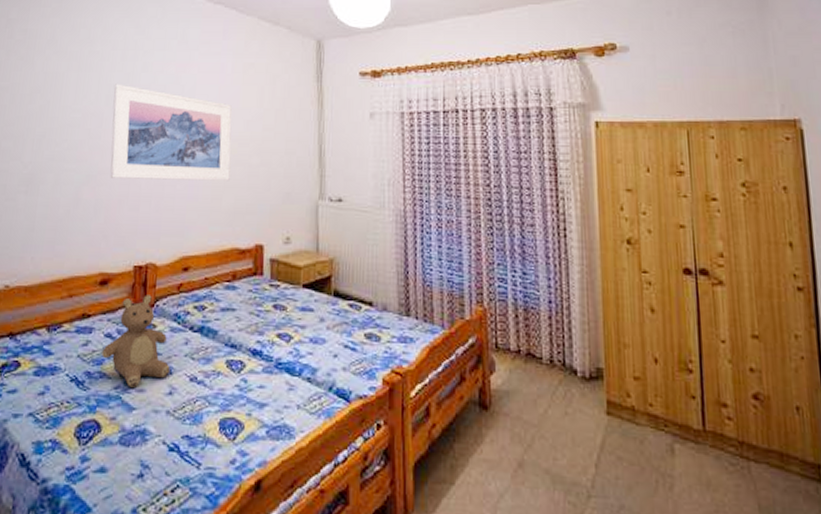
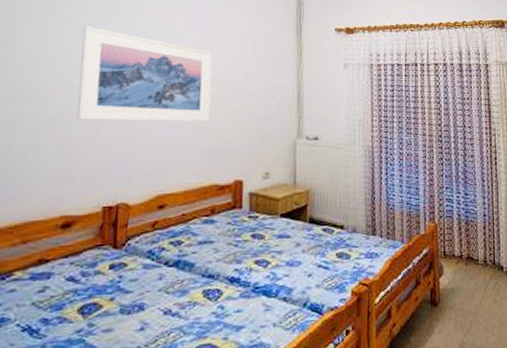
teddy bear: present [102,295,171,387] -> none [62,234,143,329]

